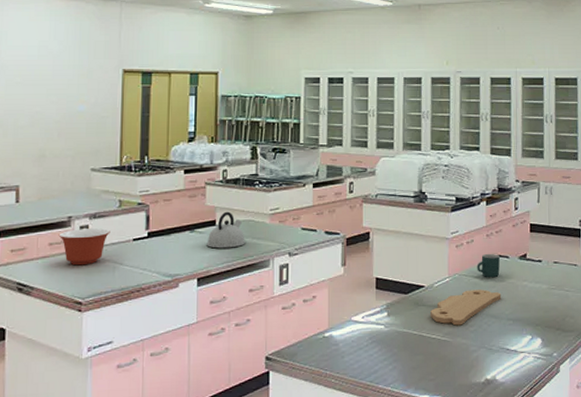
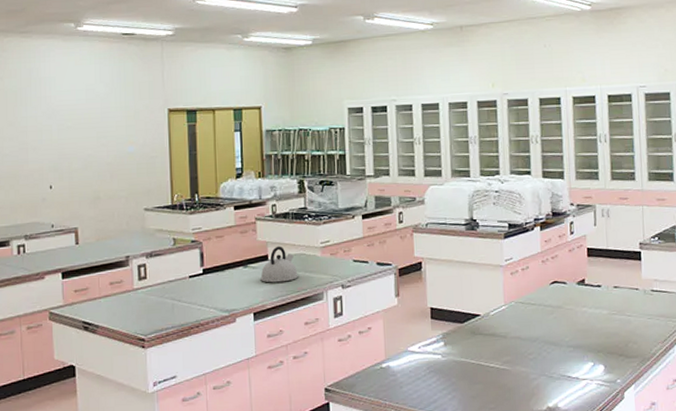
mixing bowl: present [58,228,110,266] -> none [118,266,167,304]
cutting board: present [431,289,502,326] -> none [488,316,560,354]
mug: present [477,253,500,278] -> none [533,279,558,305]

